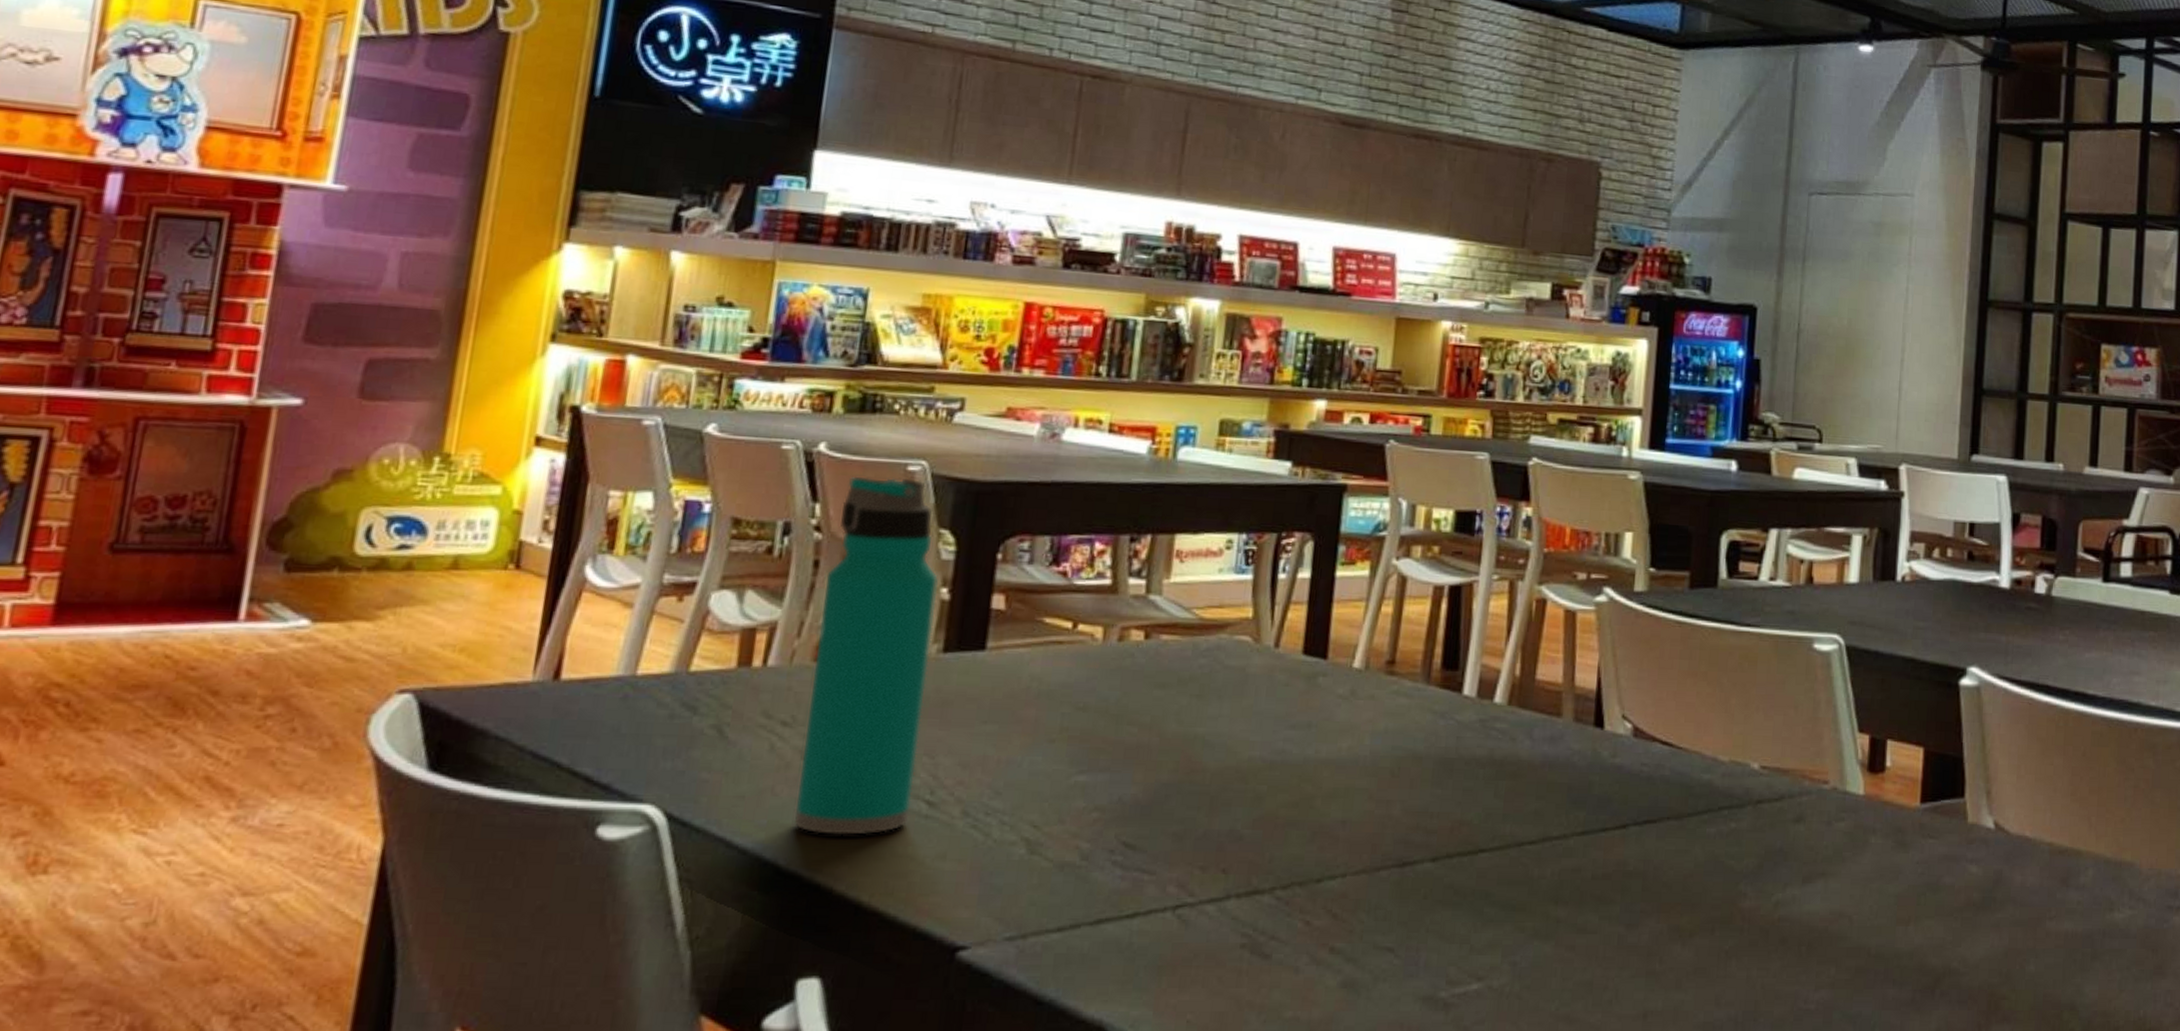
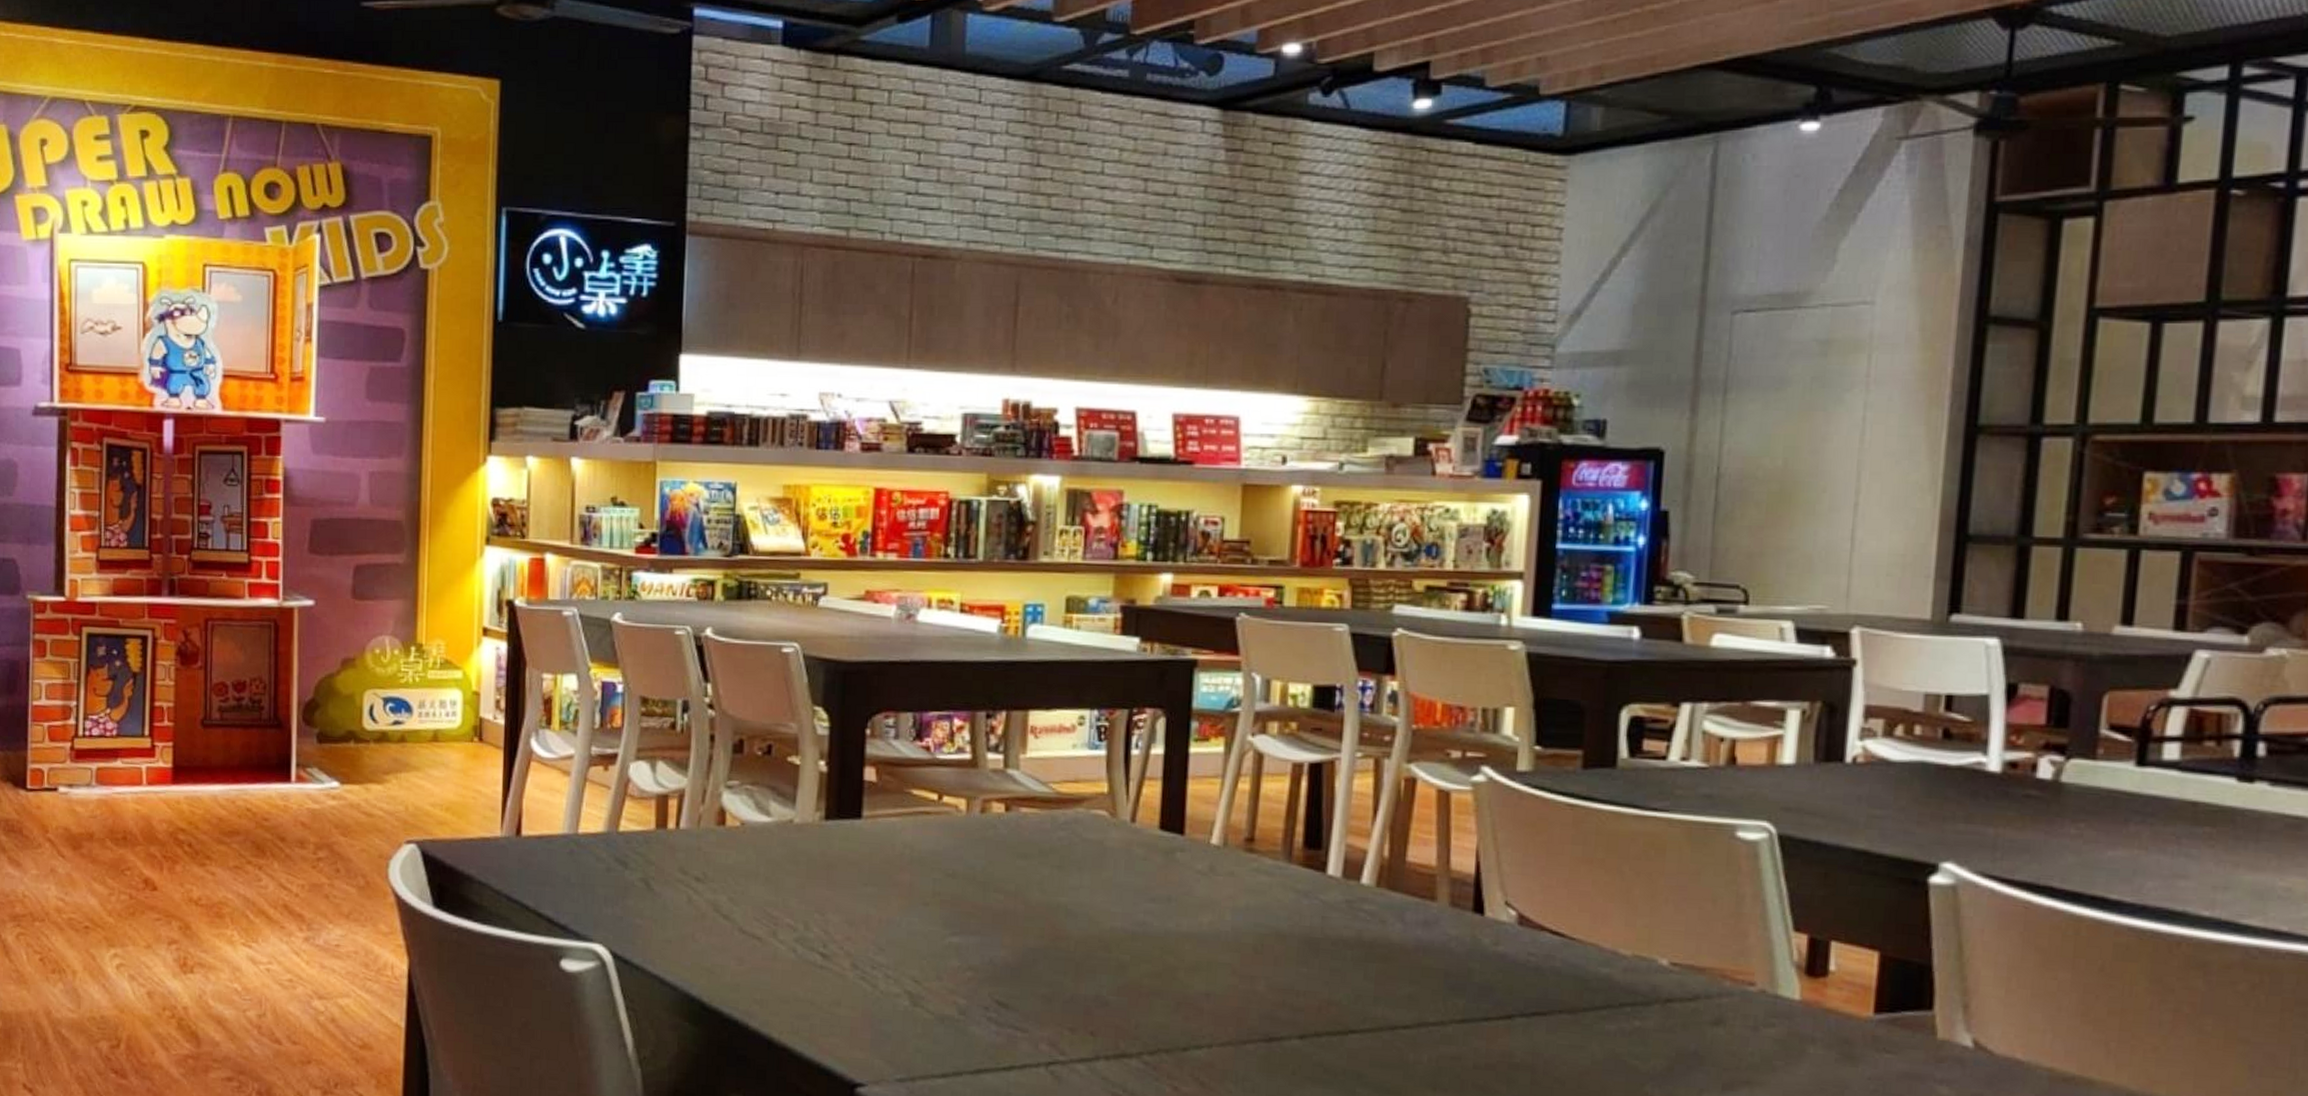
water bottle: present [793,476,938,835] -> none [712,658,816,980]

